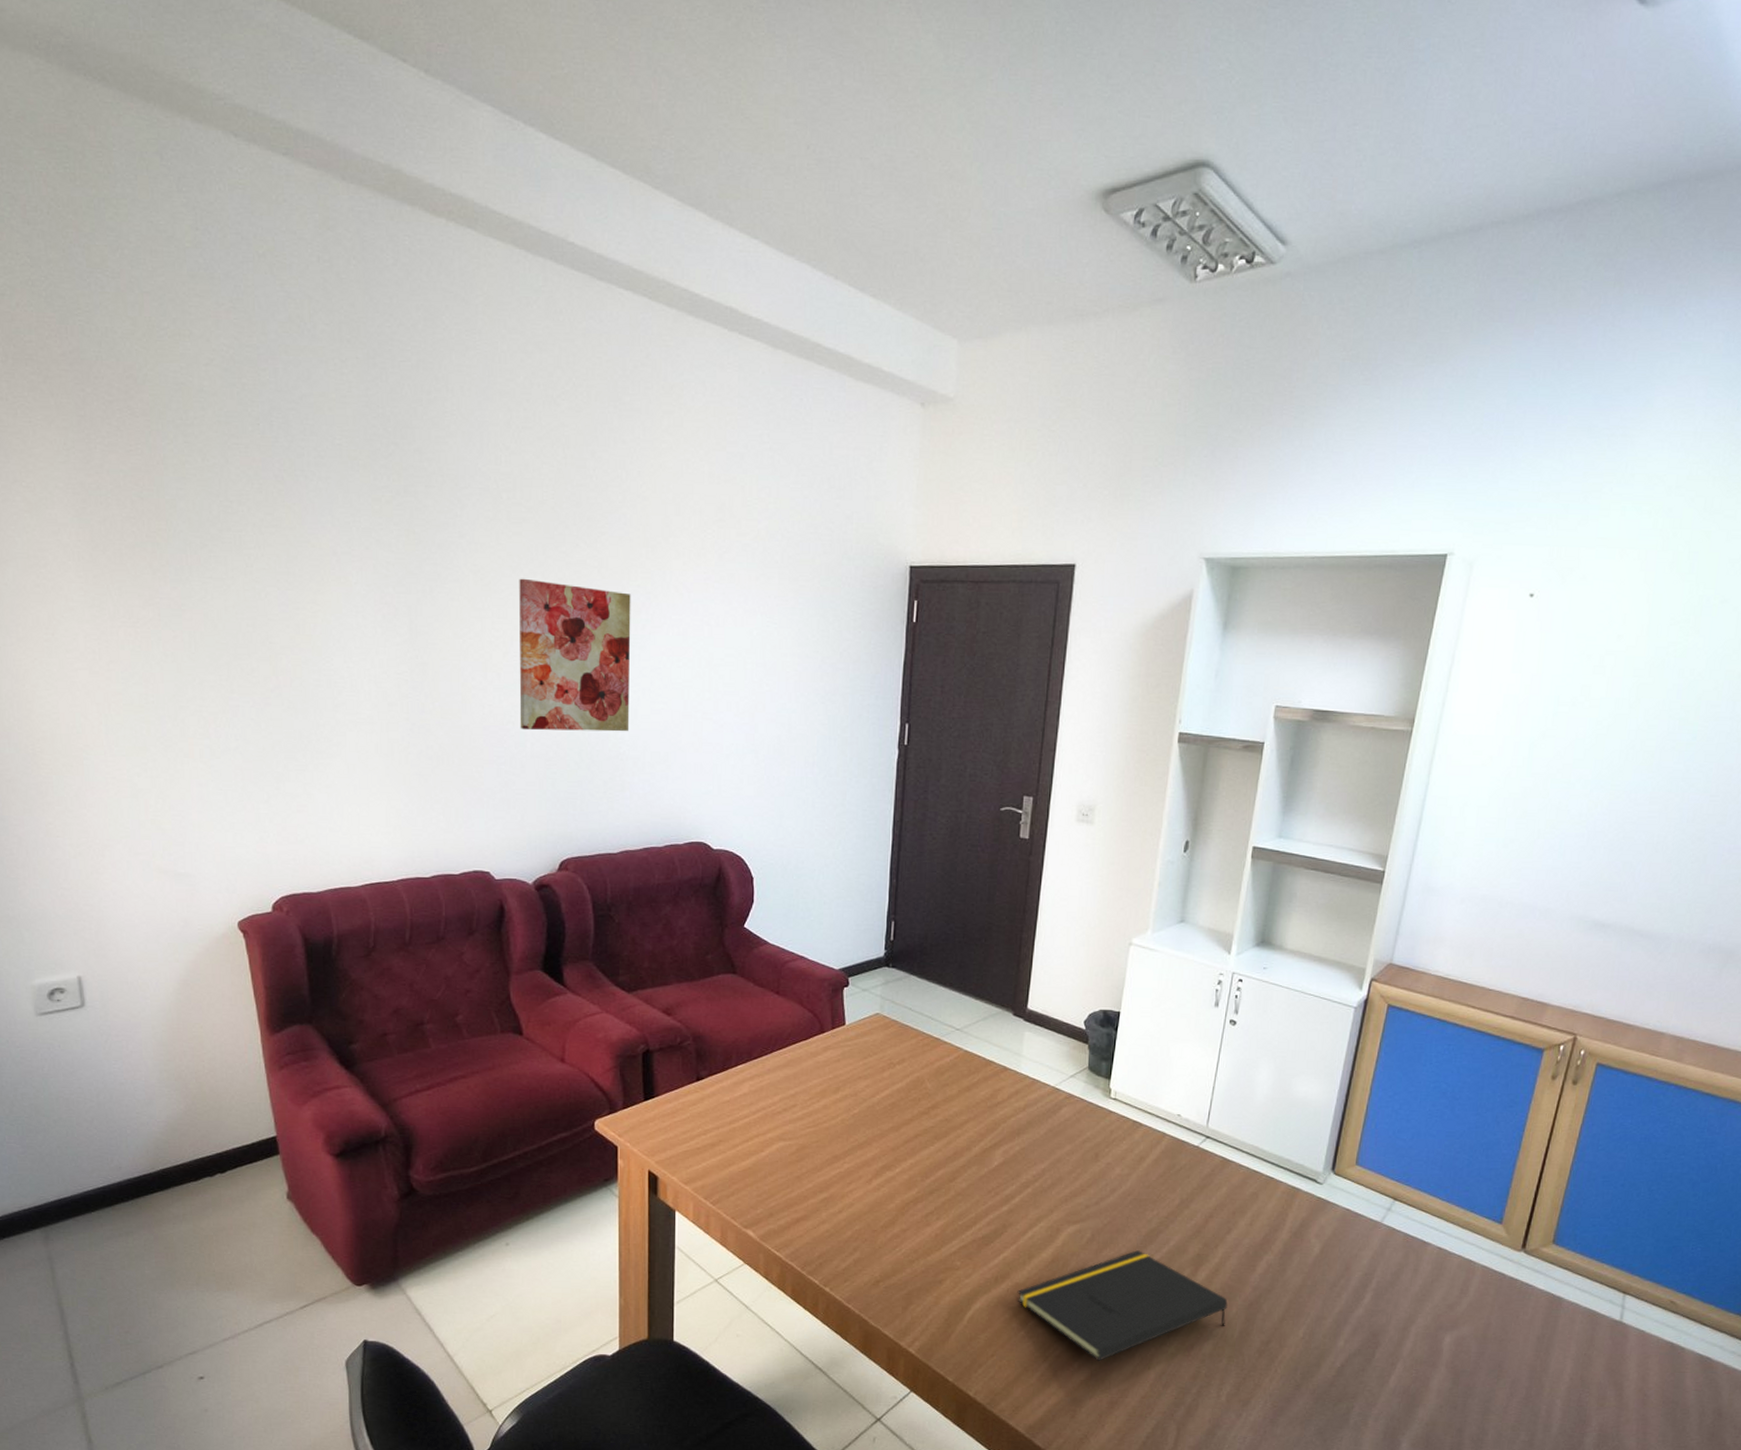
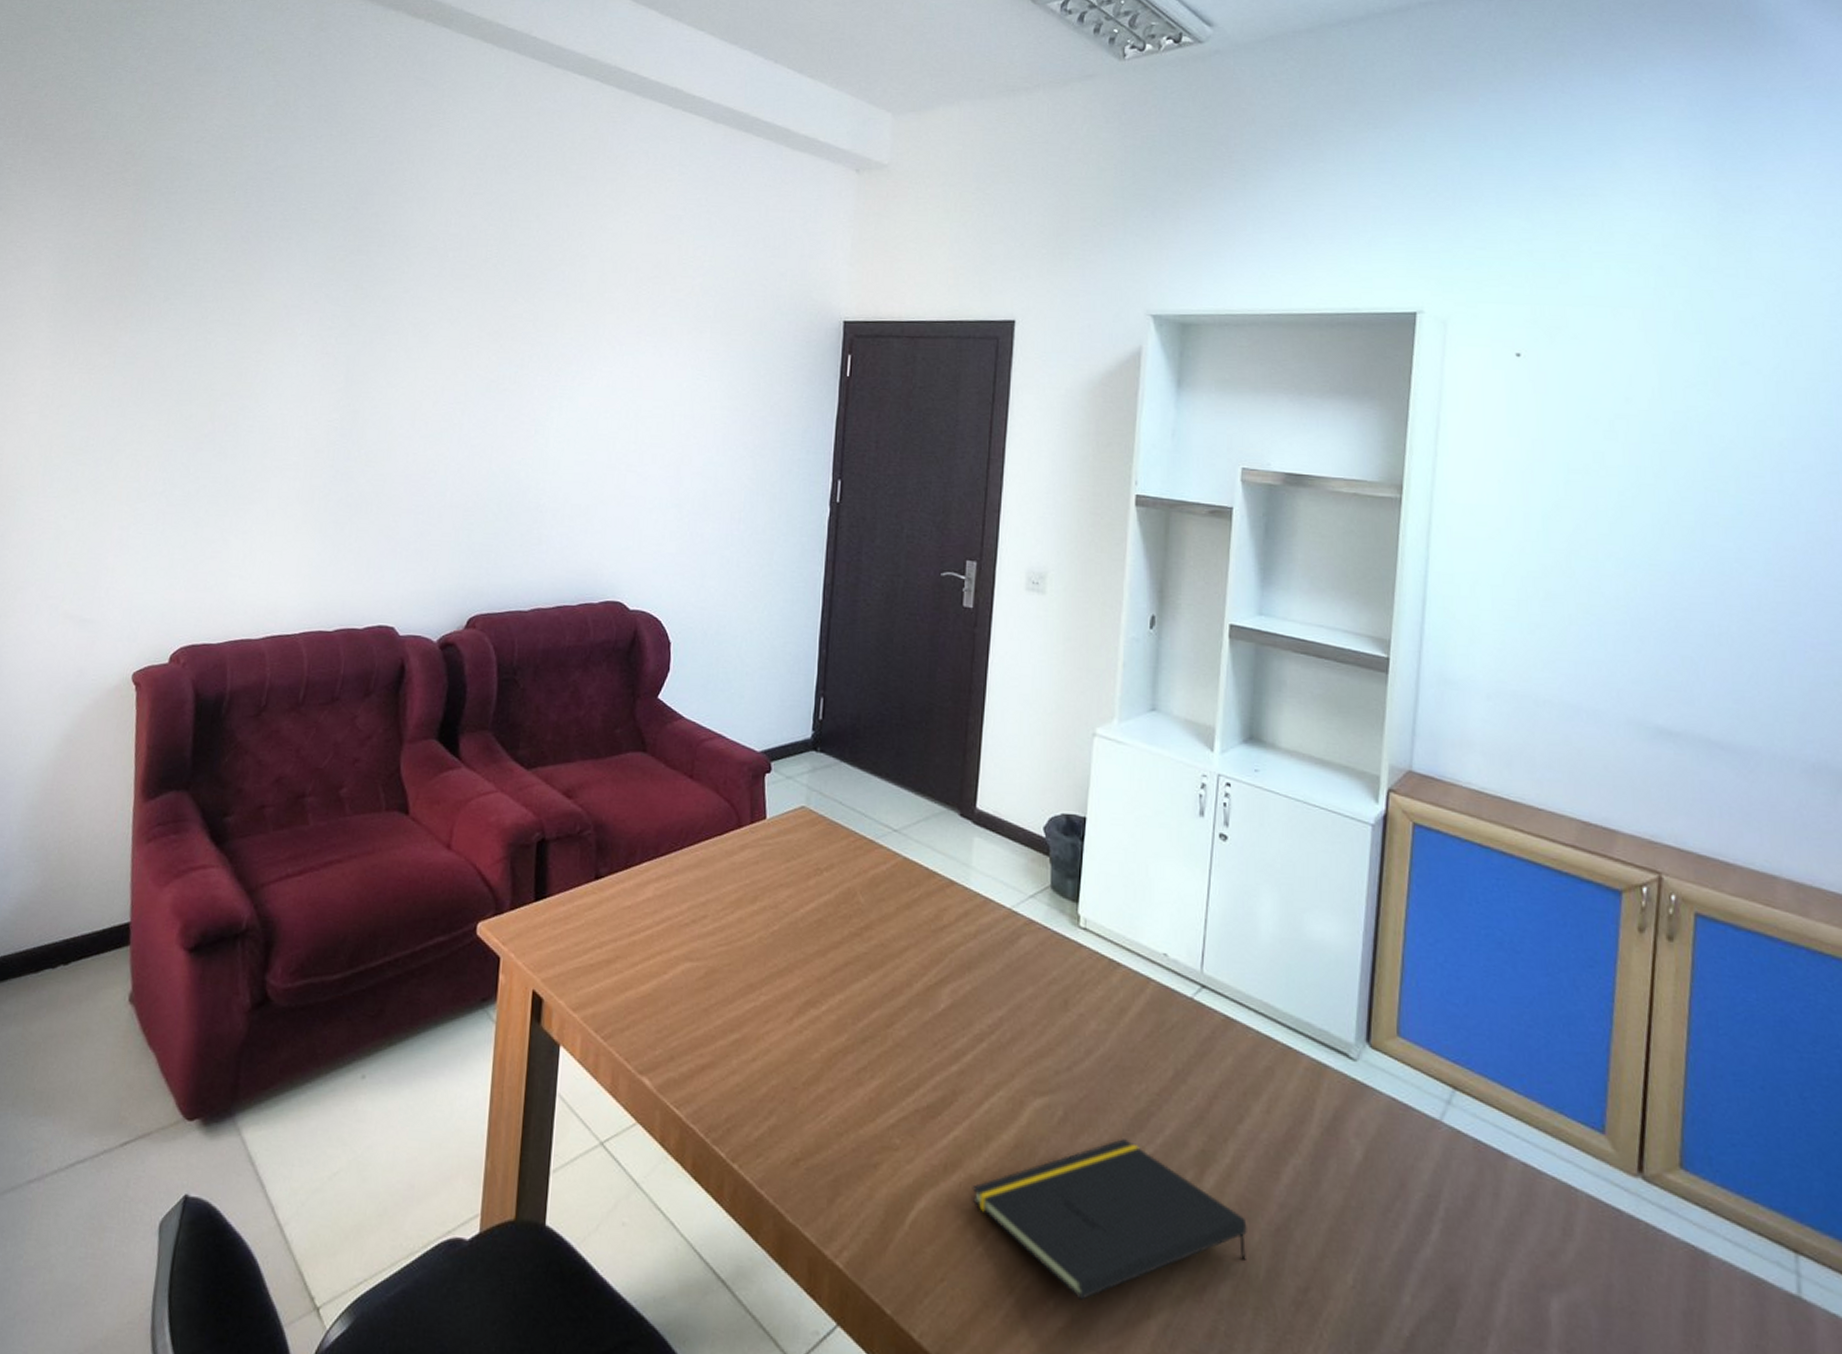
wall art: present [519,578,631,732] -> none [441,330,563,483]

